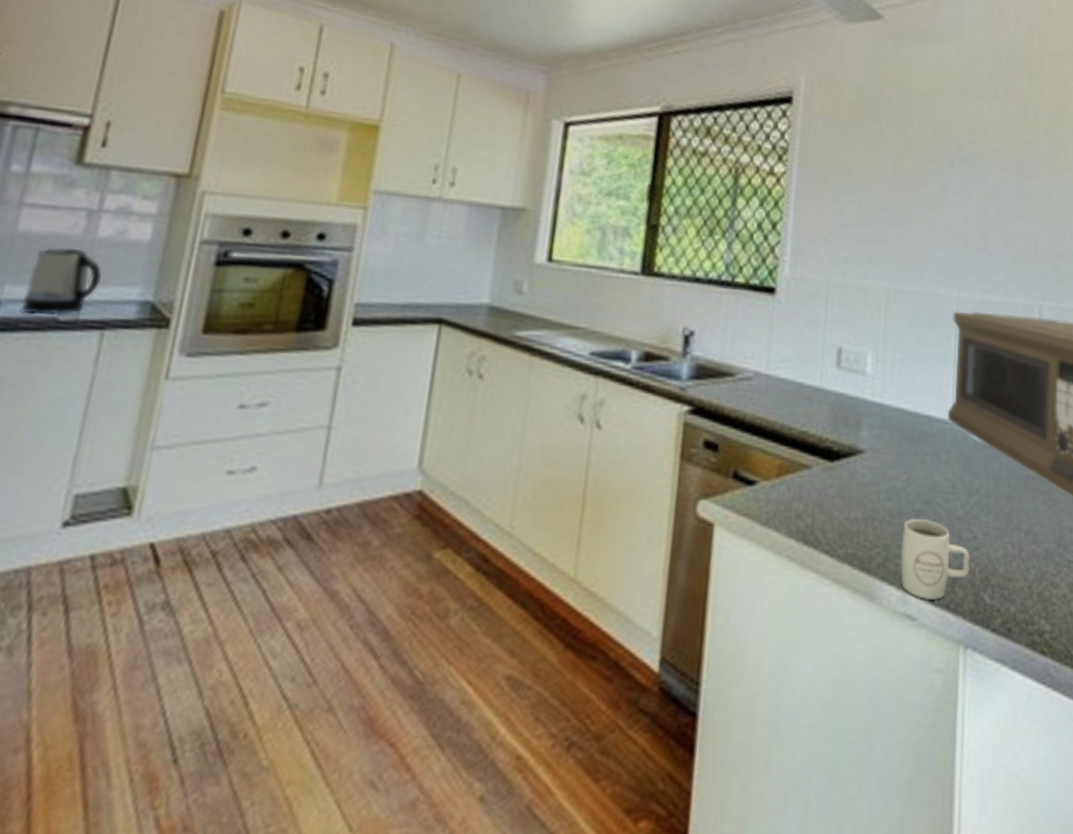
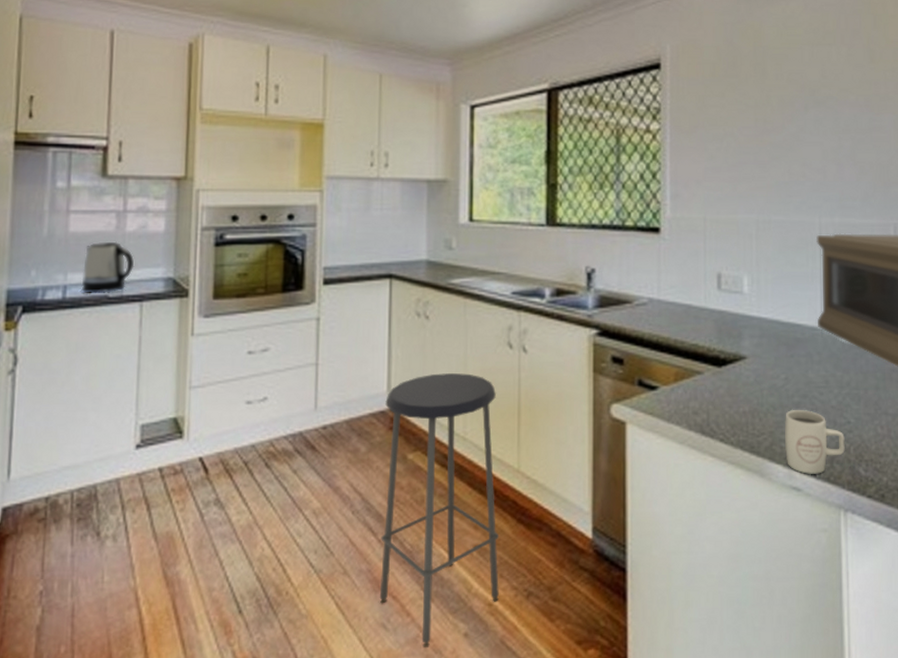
bar stool: none [372,448,557,817] -> present [379,373,500,648]

